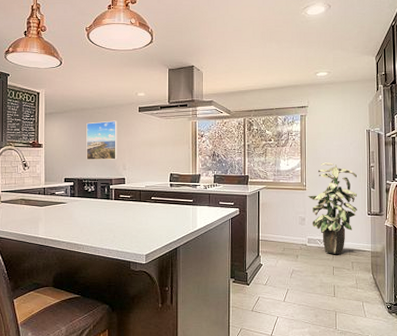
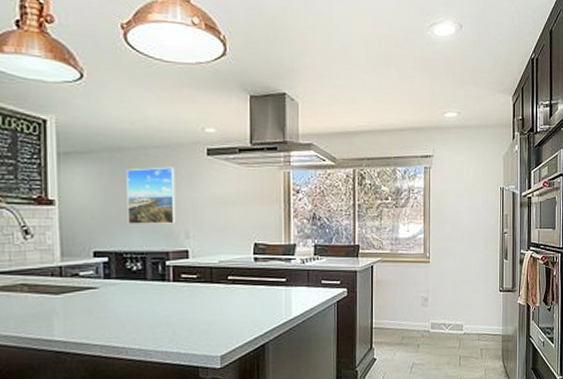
indoor plant: present [307,162,358,254] -> none [431,228,489,341]

